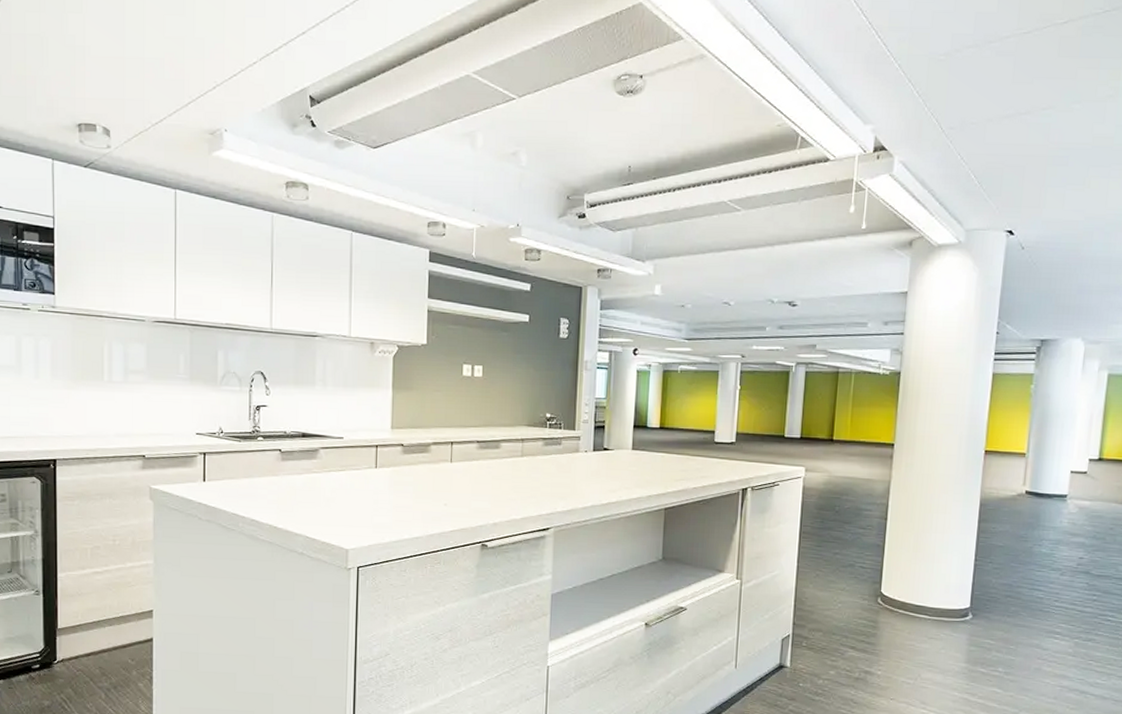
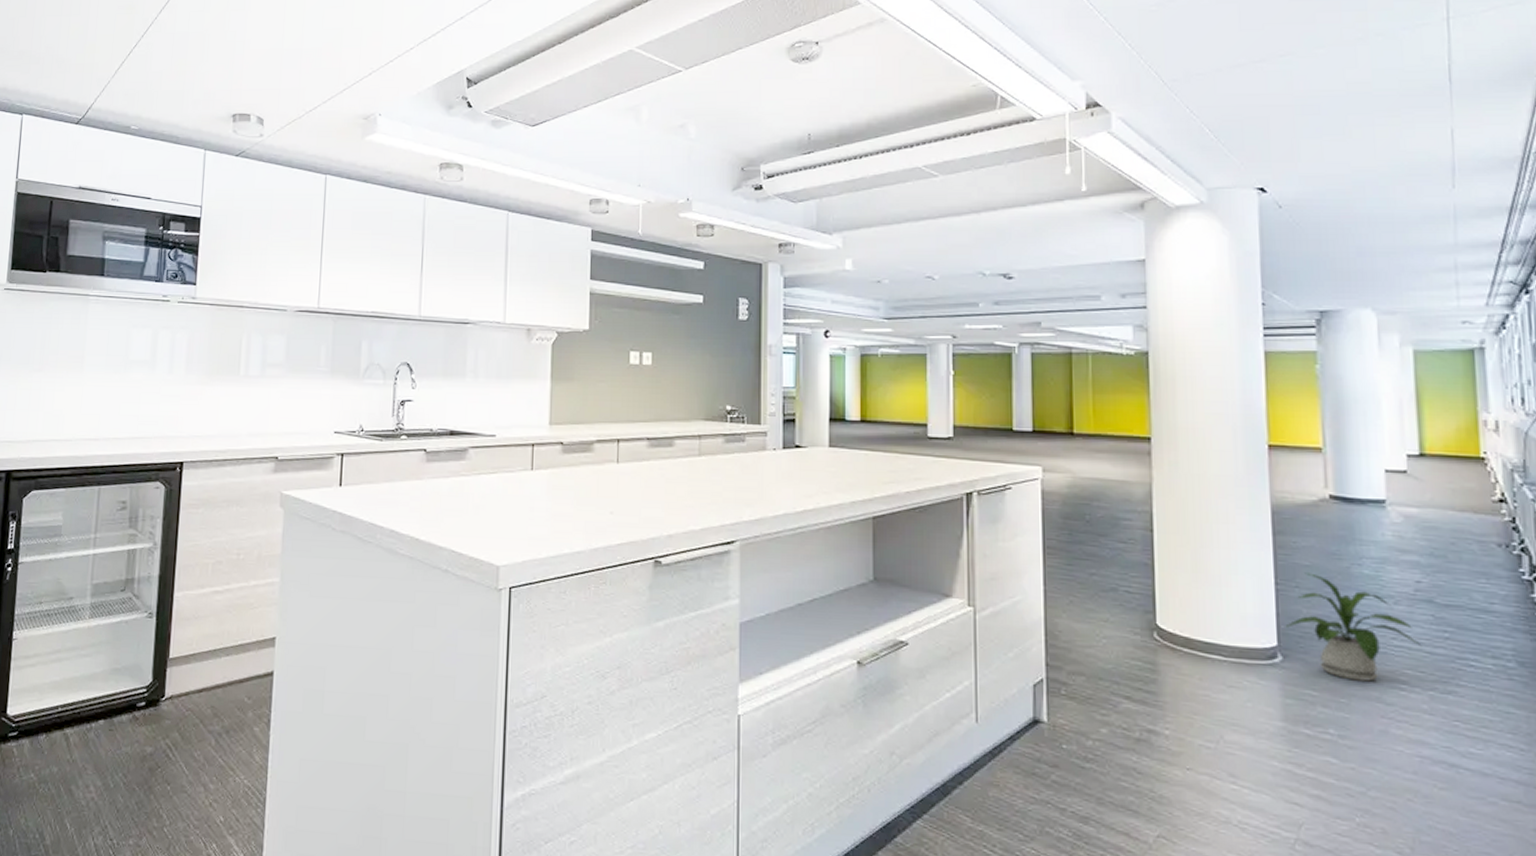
house plant: none [976,551,1076,633] -> present [1283,572,1422,682]

